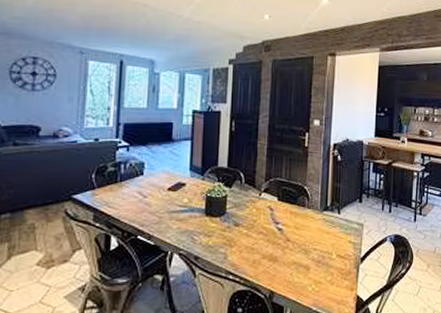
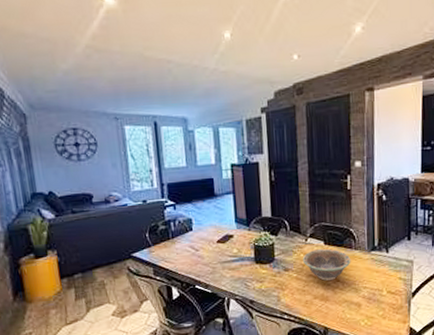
decorative bowl: none [254,206,303,239] -> present [302,249,351,281]

